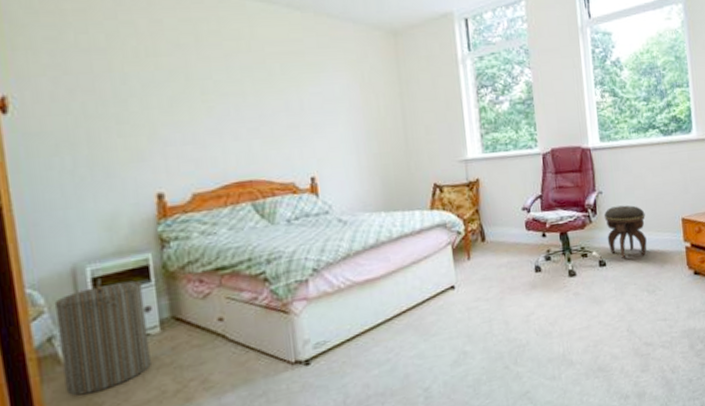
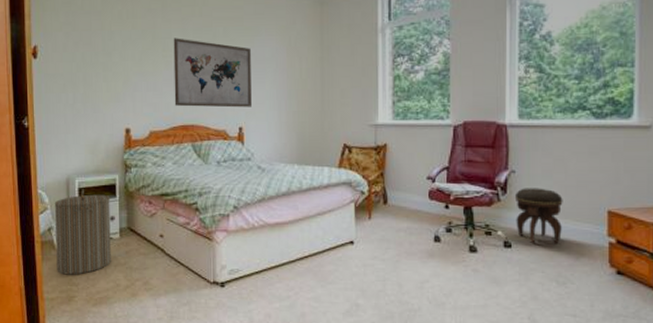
wall art: none [214,78,324,160] -> present [173,38,251,108]

